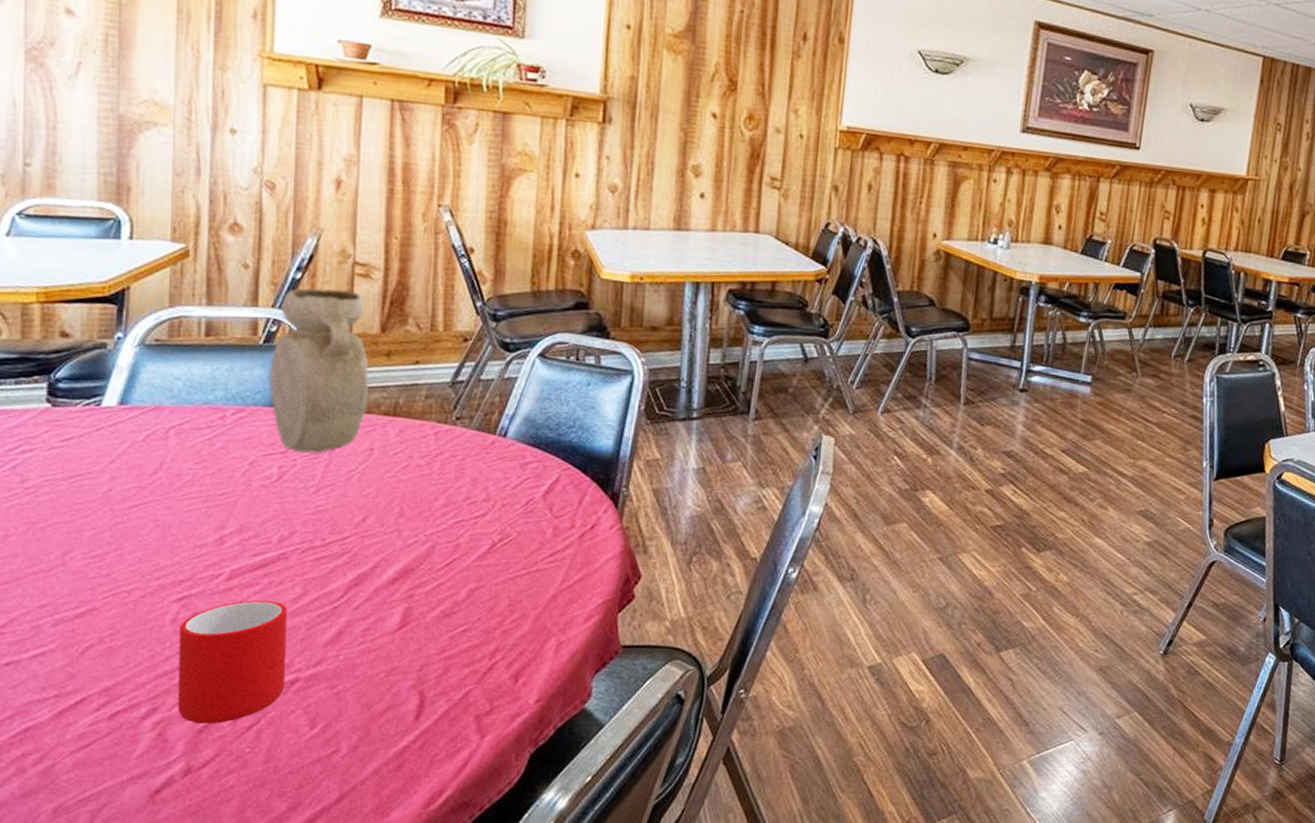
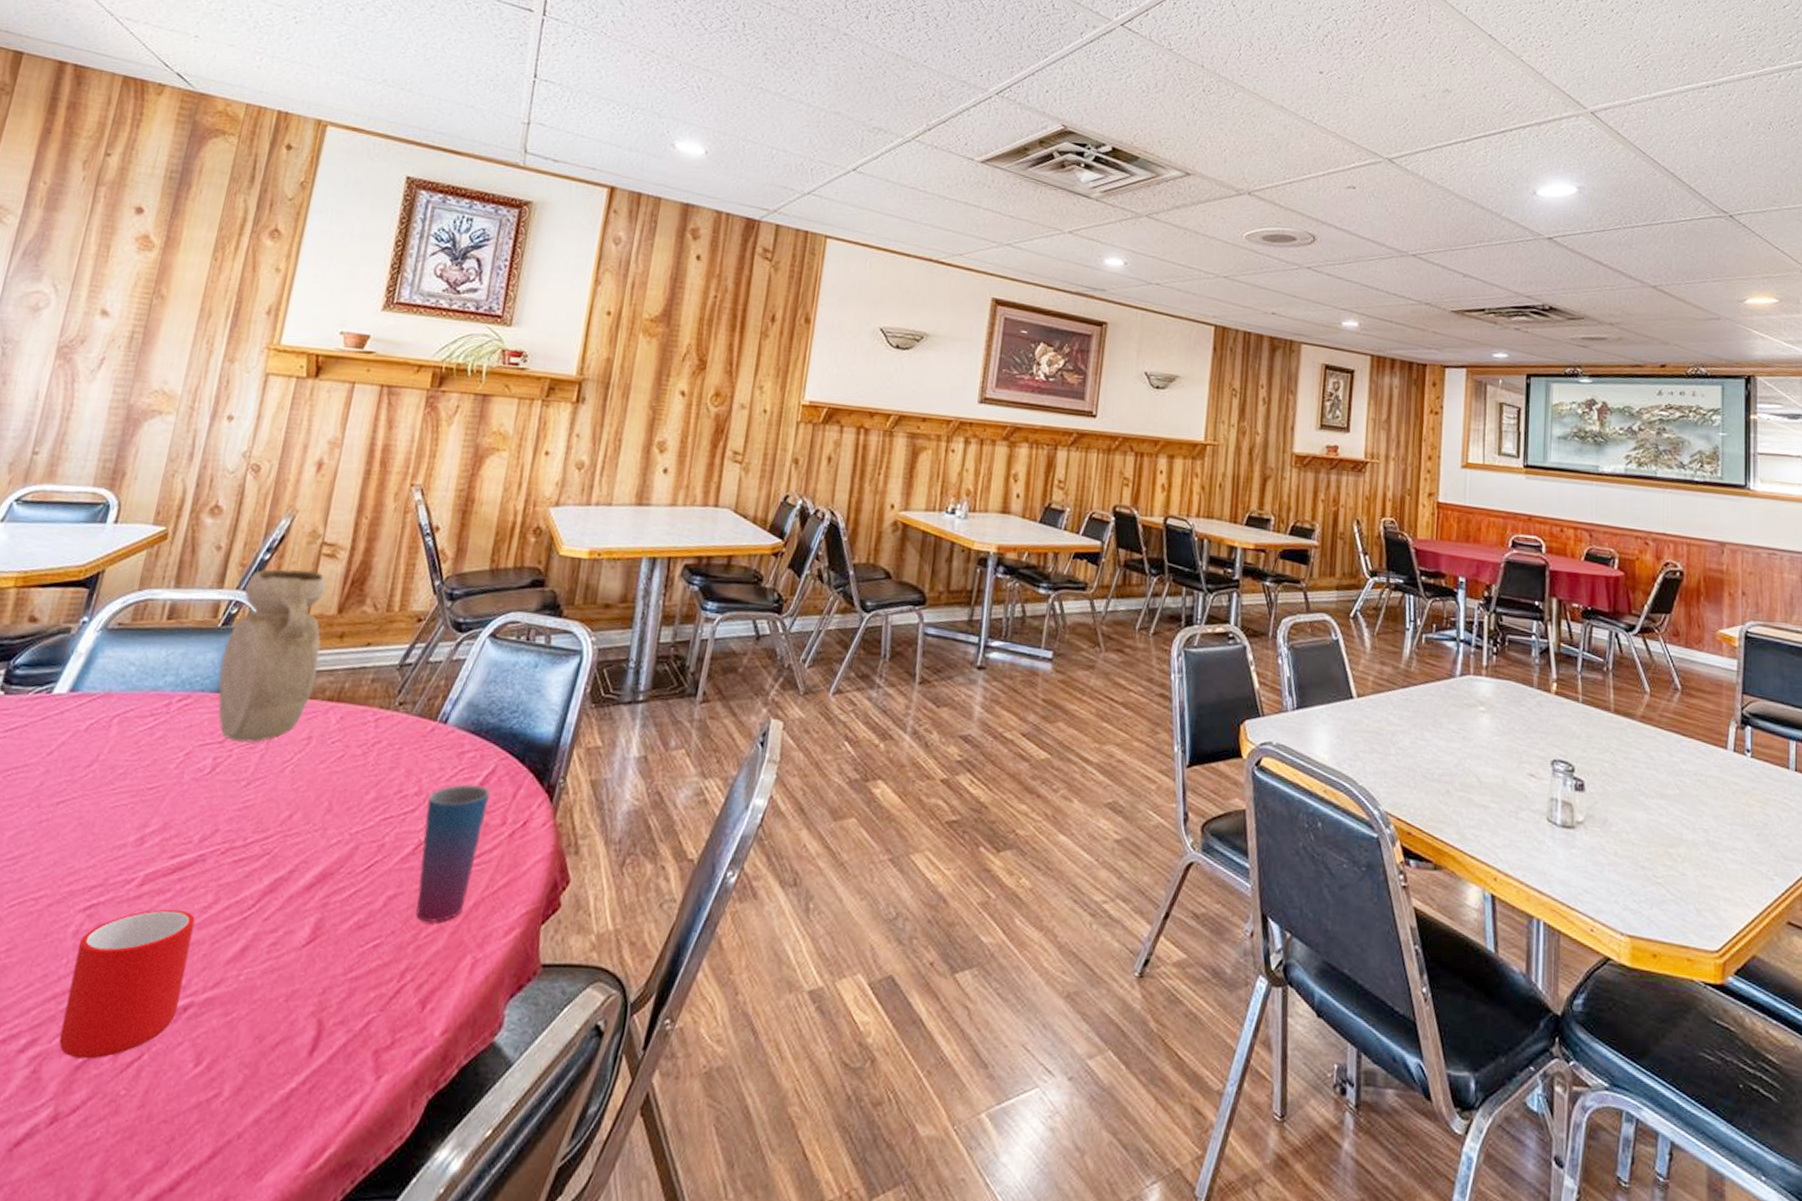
cup: none [495,491,556,611] -> present [415,783,490,922]

